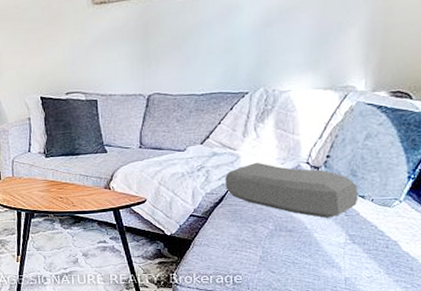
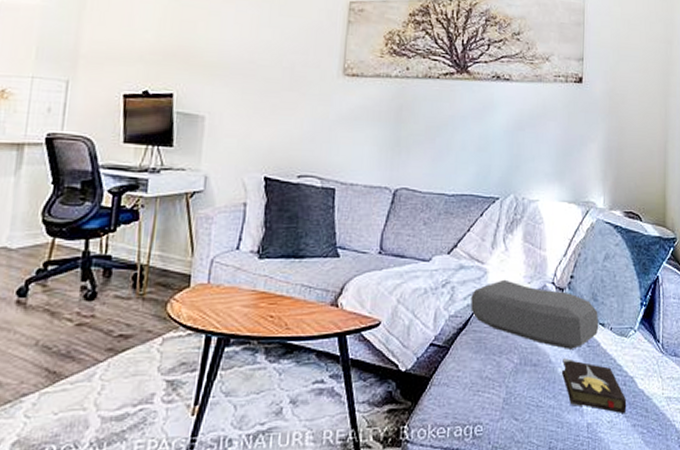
hardback book: none [317,225,389,272] -> present [561,358,627,414]

